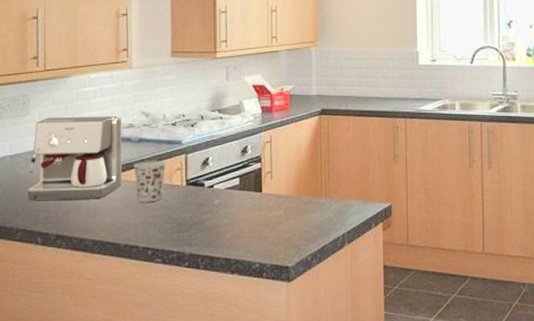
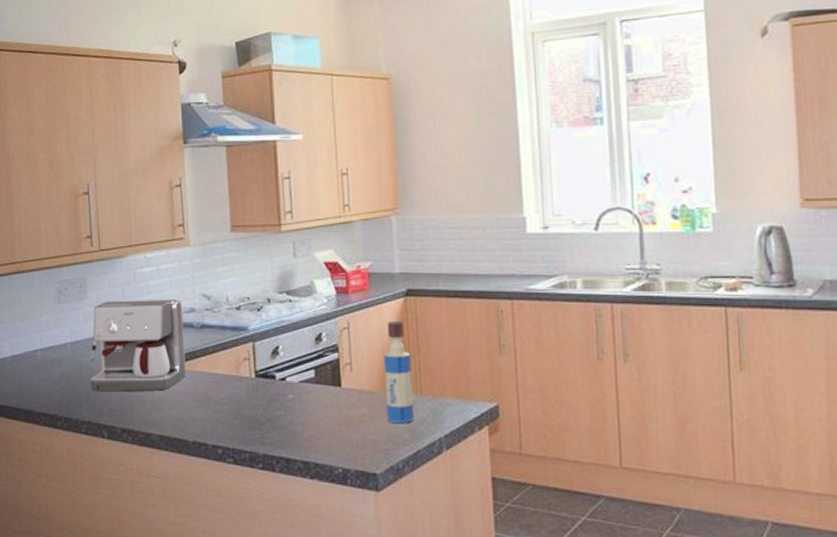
cup: present [133,161,167,203] -> none [197,349,233,396]
tequila bottle: none [299,135,323,223] -> present [383,320,415,424]

